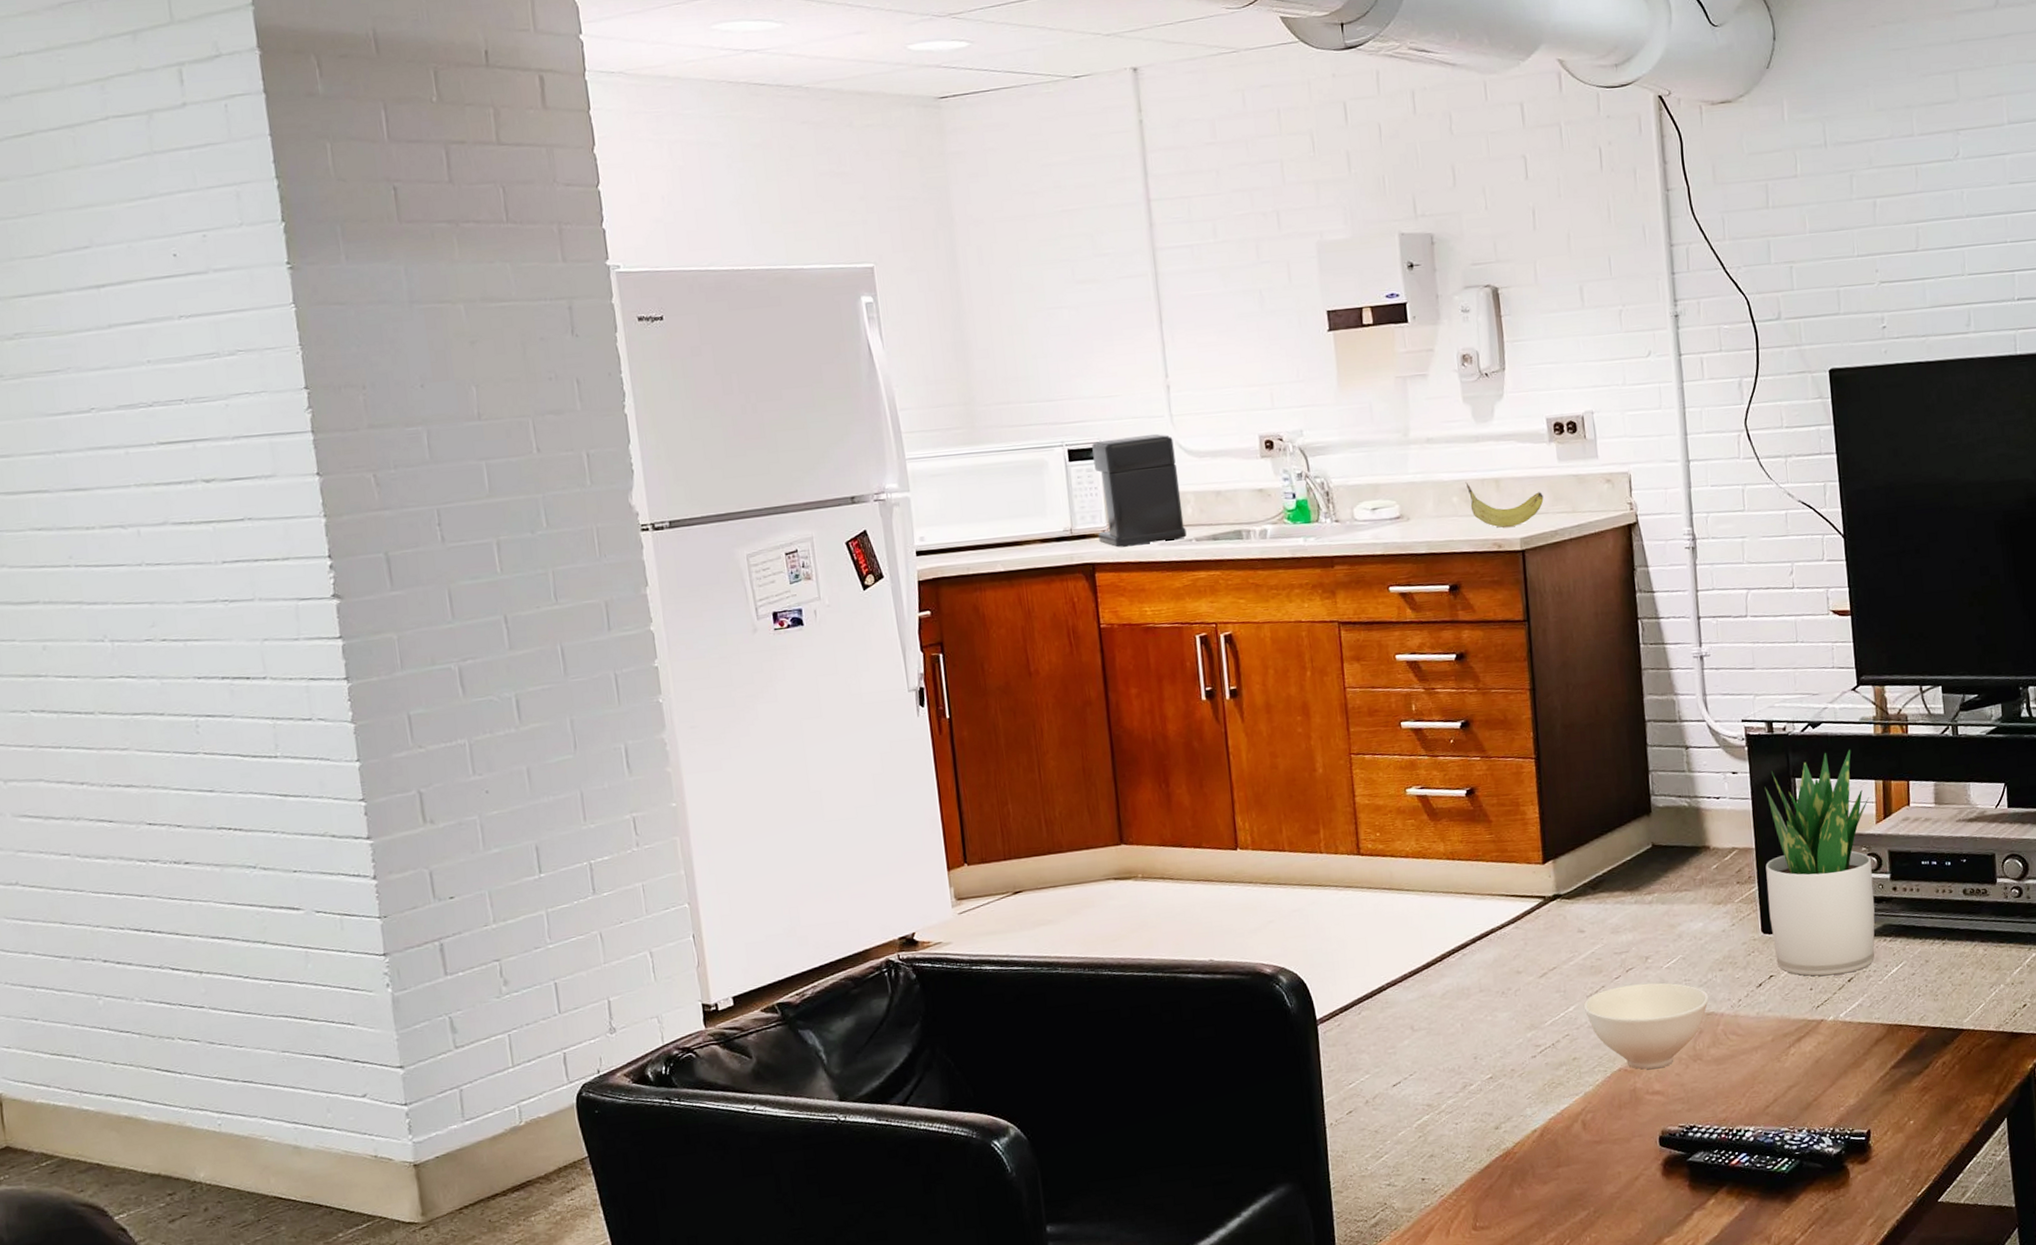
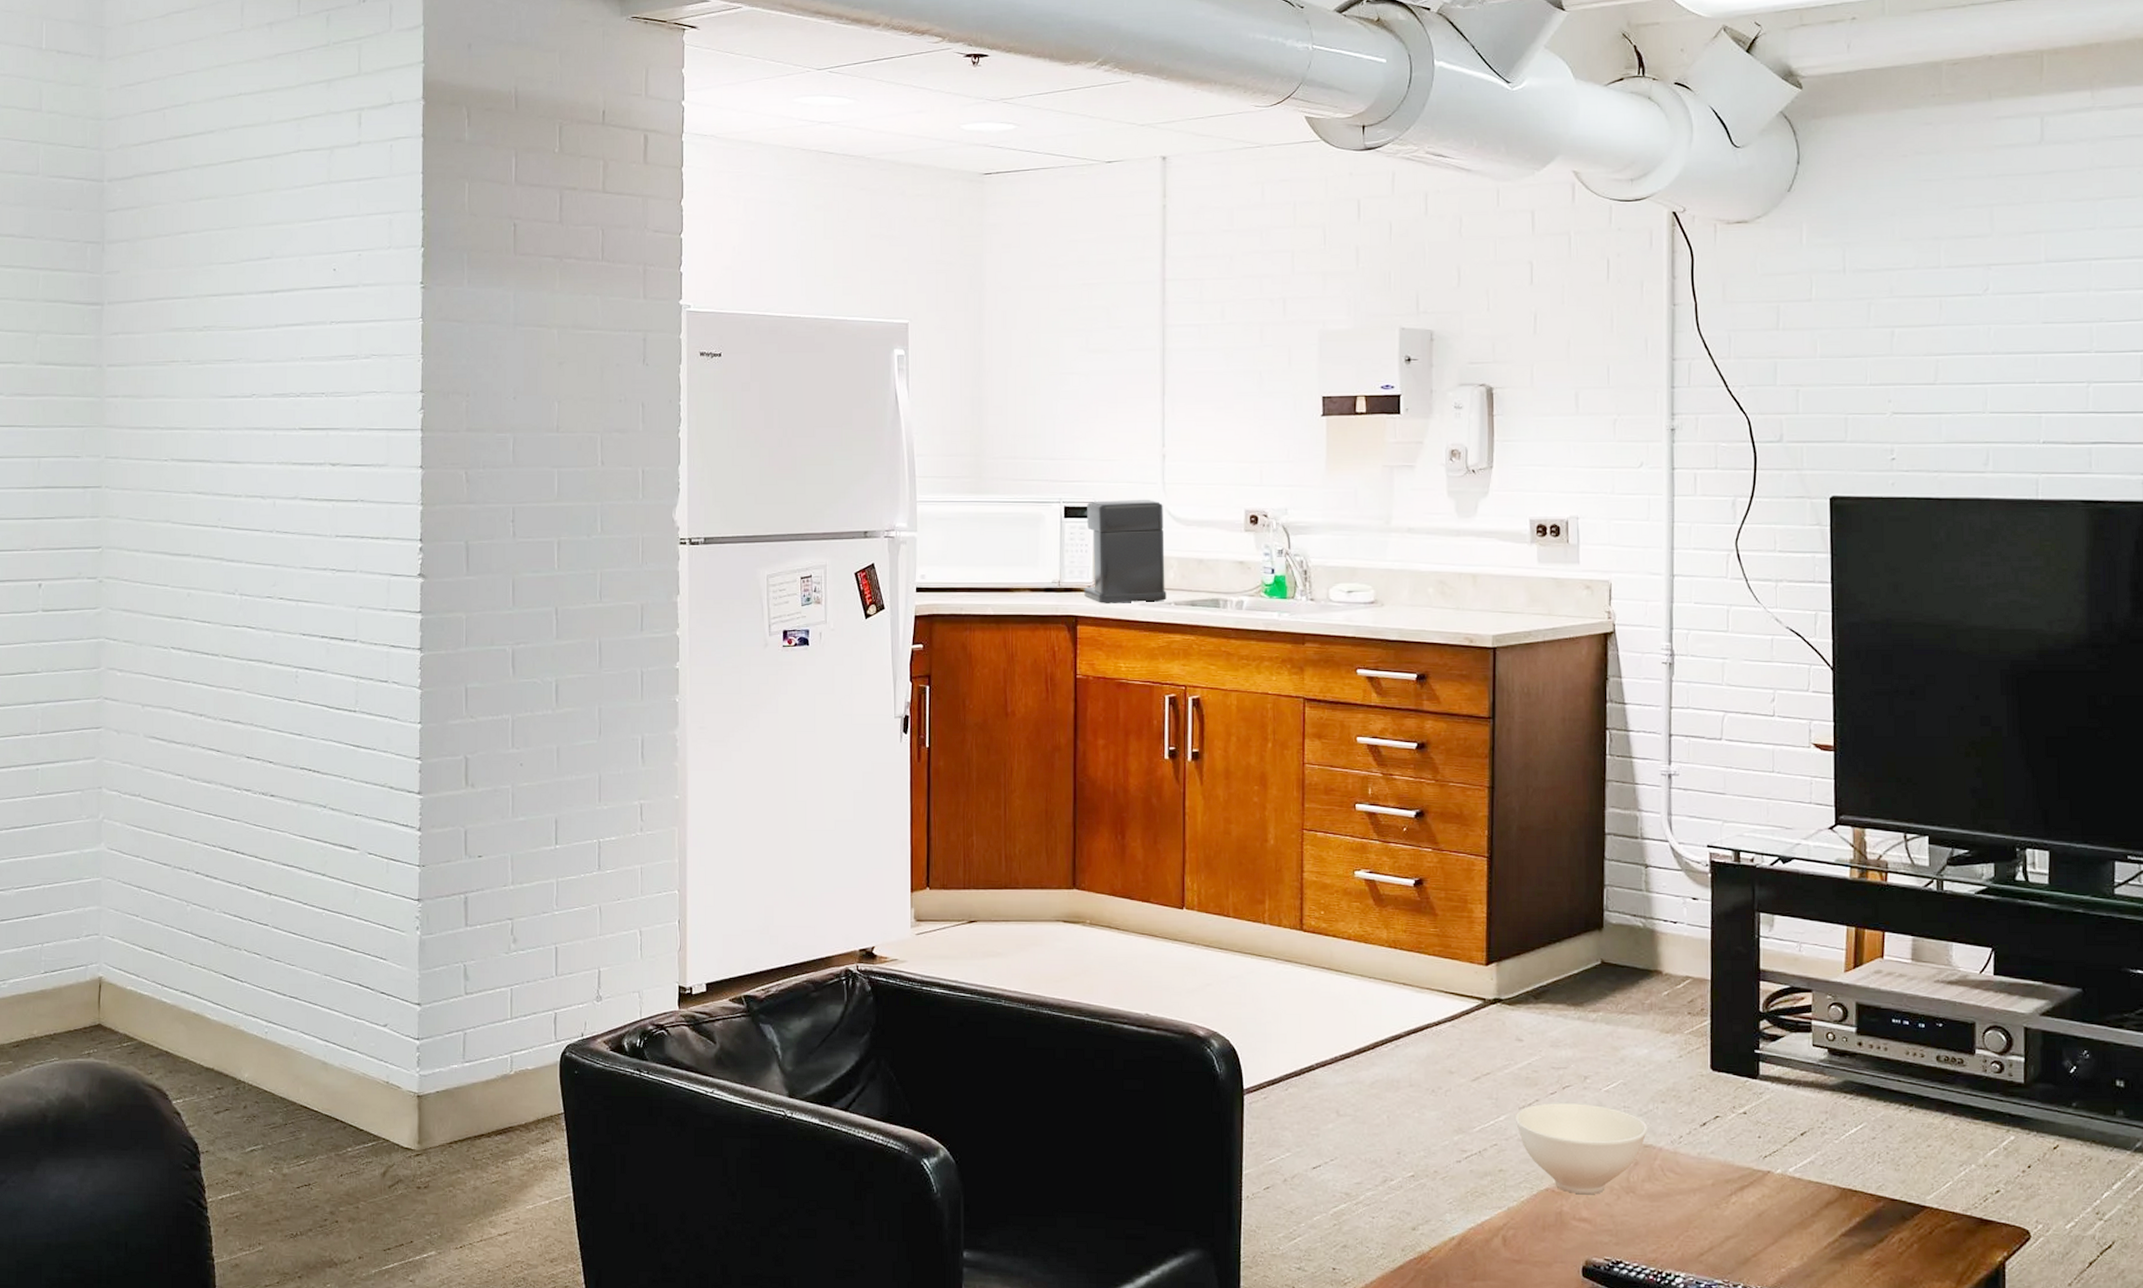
fruit: present [1465,482,1544,528] -> none [1442,574,1520,623]
planter: present [1764,749,1875,977] -> none [1720,890,1839,1126]

